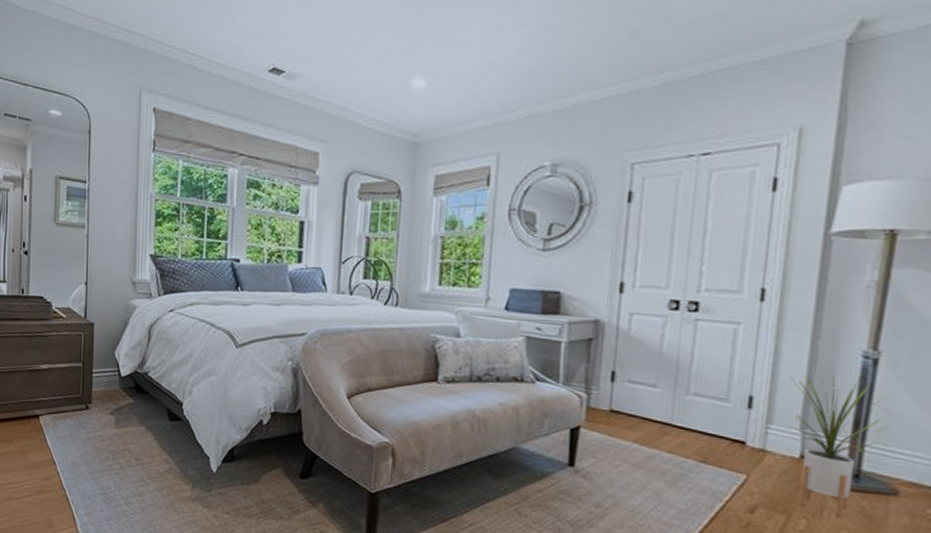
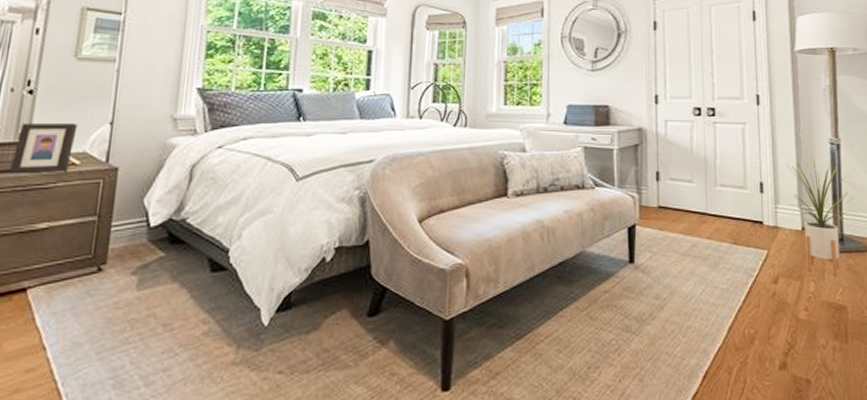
picture frame: none [18,280,62,324] -> present [9,123,78,174]

